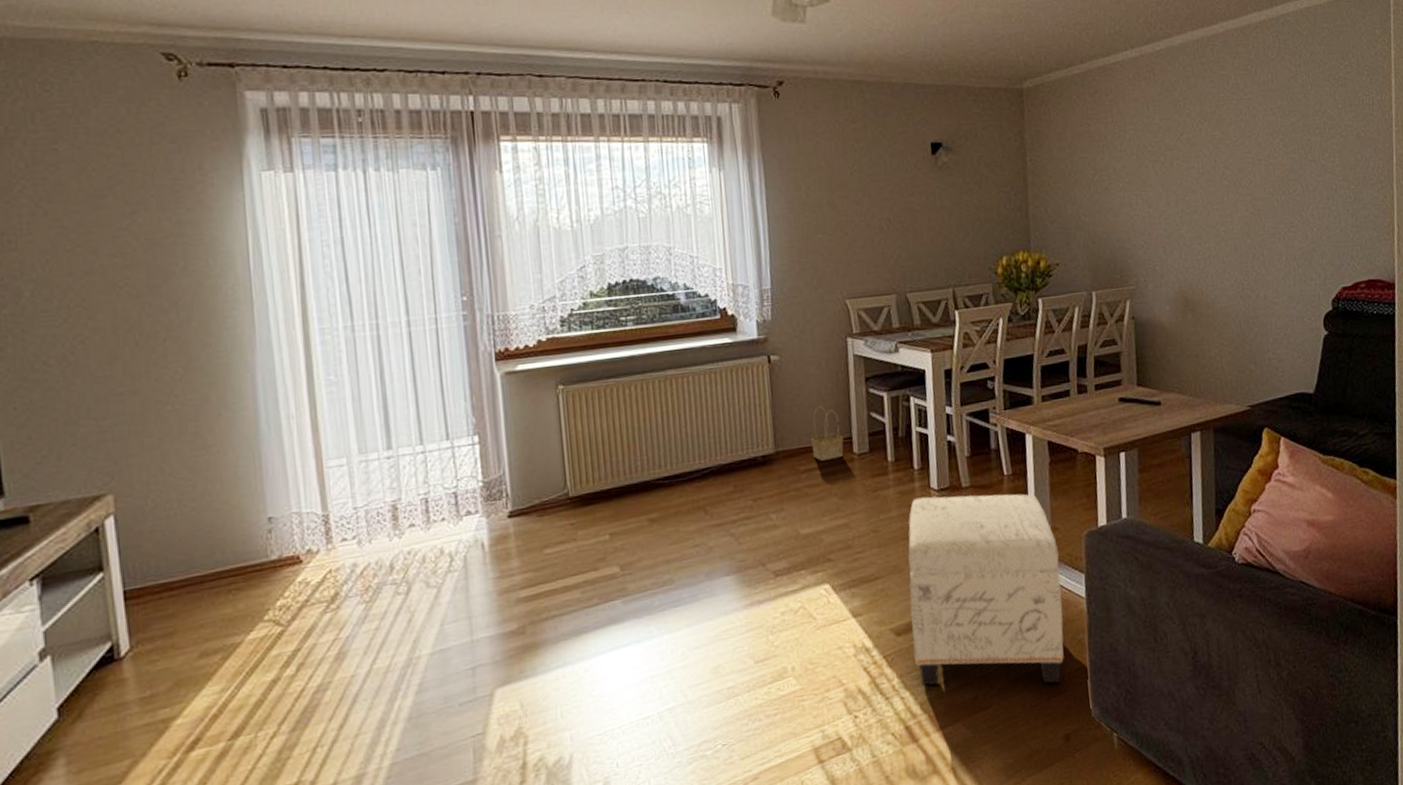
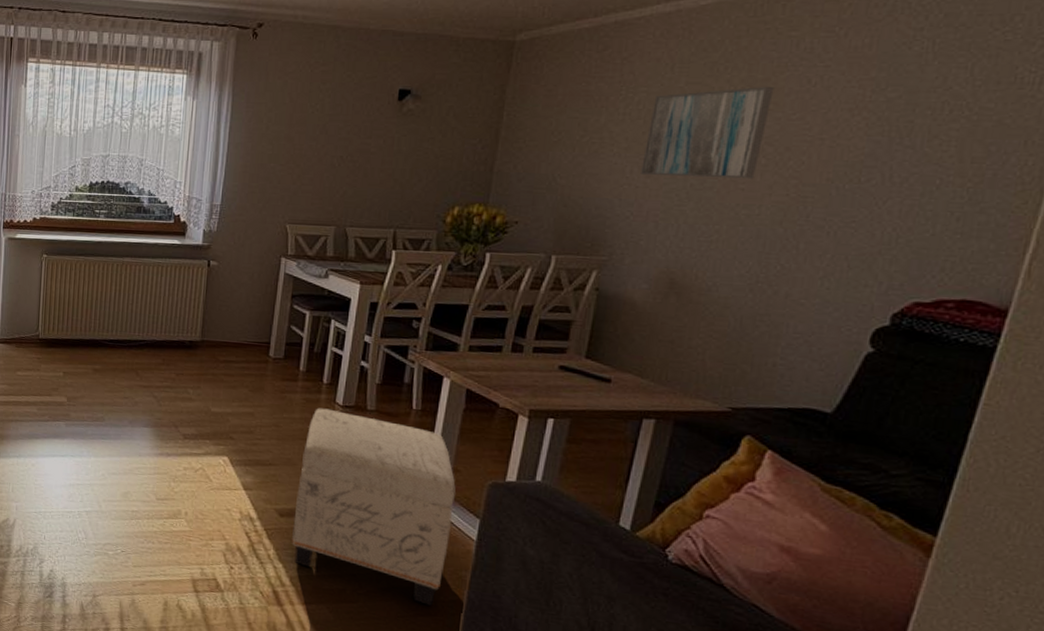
basket: present [811,405,844,461] -> none [233,310,263,358]
wall art: none [1140,118,1223,206] -> present [641,86,774,179]

